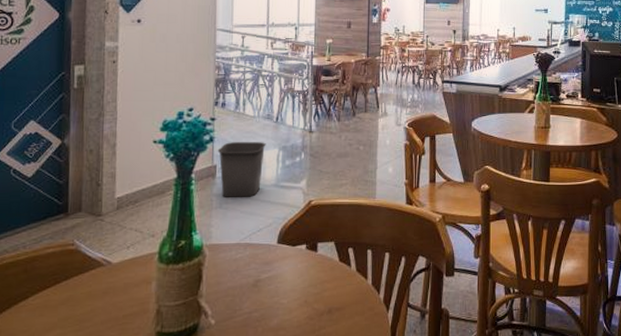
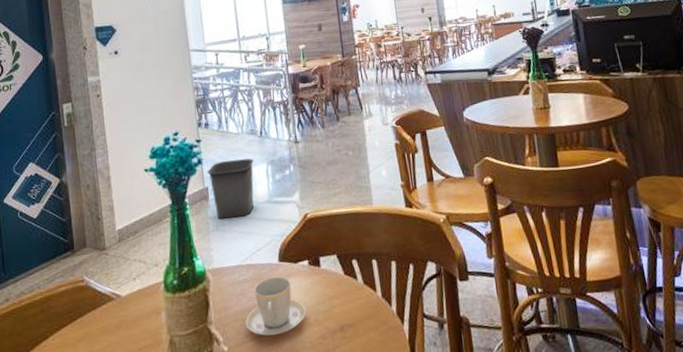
teacup: none [236,257,297,313] -> present [245,276,306,337]

